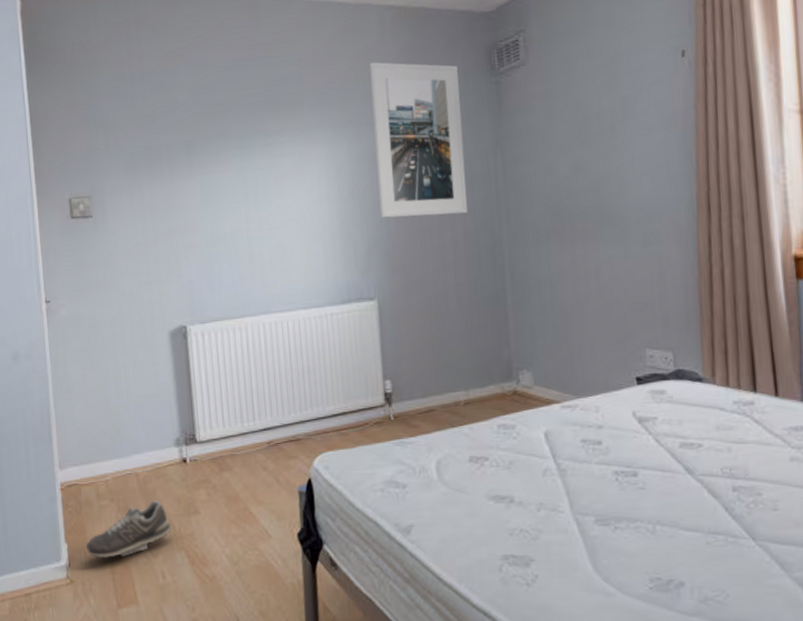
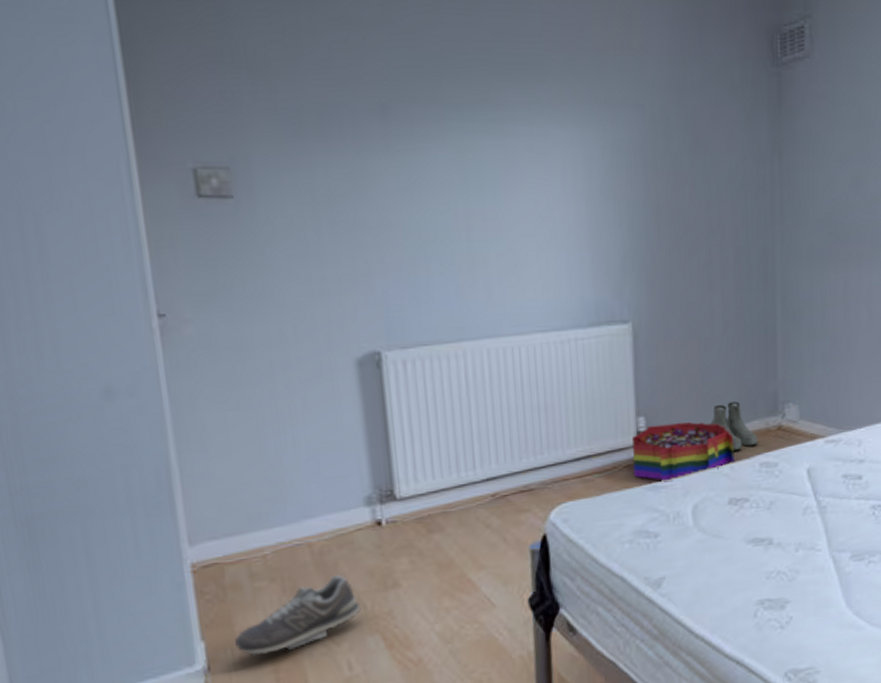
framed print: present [369,62,468,218] -> none [631,28,740,226]
storage bin: none [380,385,473,439] -> present [631,422,735,483]
boots: none [449,368,495,413] -> present [710,402,758,451]

